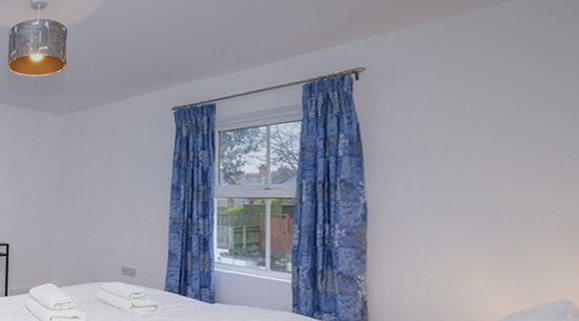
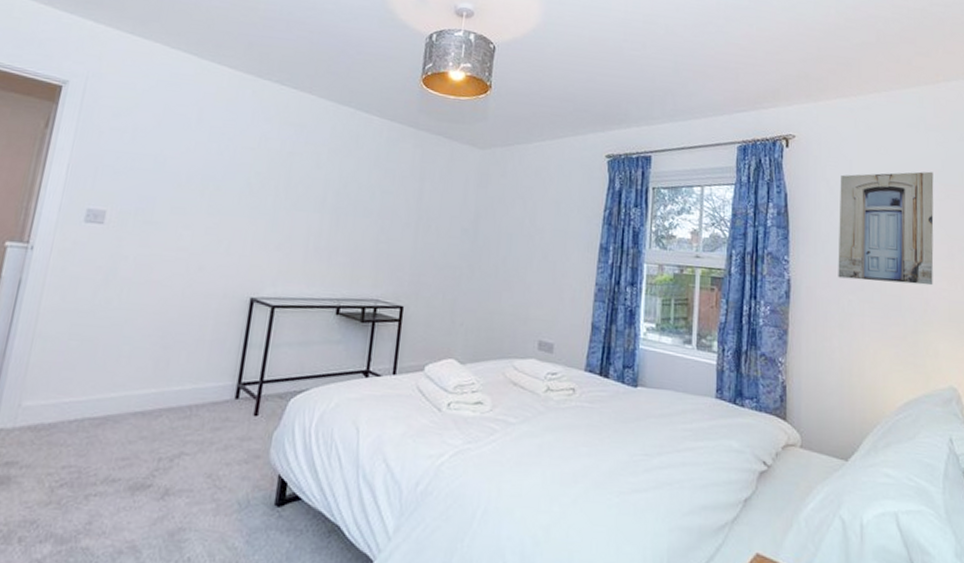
wall art: none [419,85,539,200] -> present [838,171,934,286]

